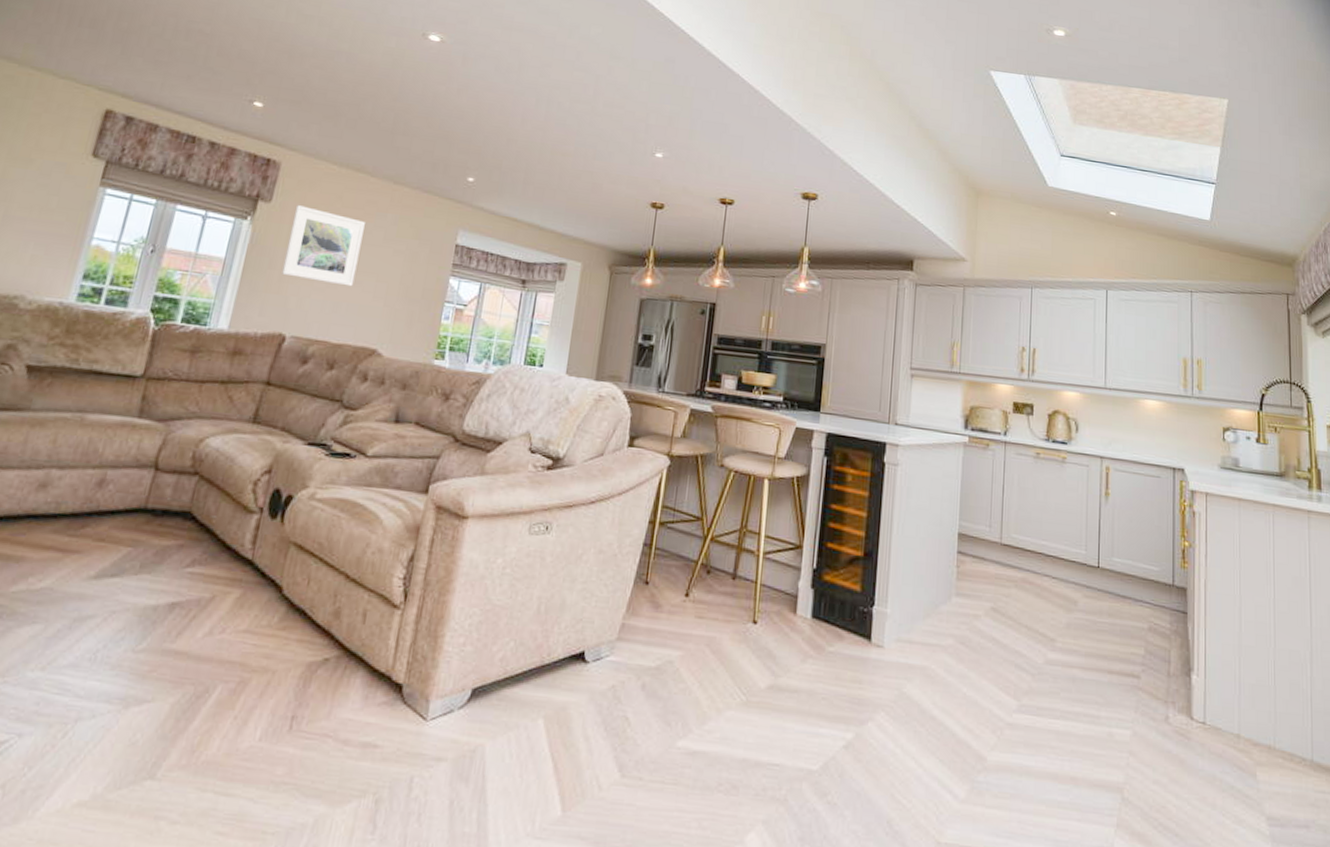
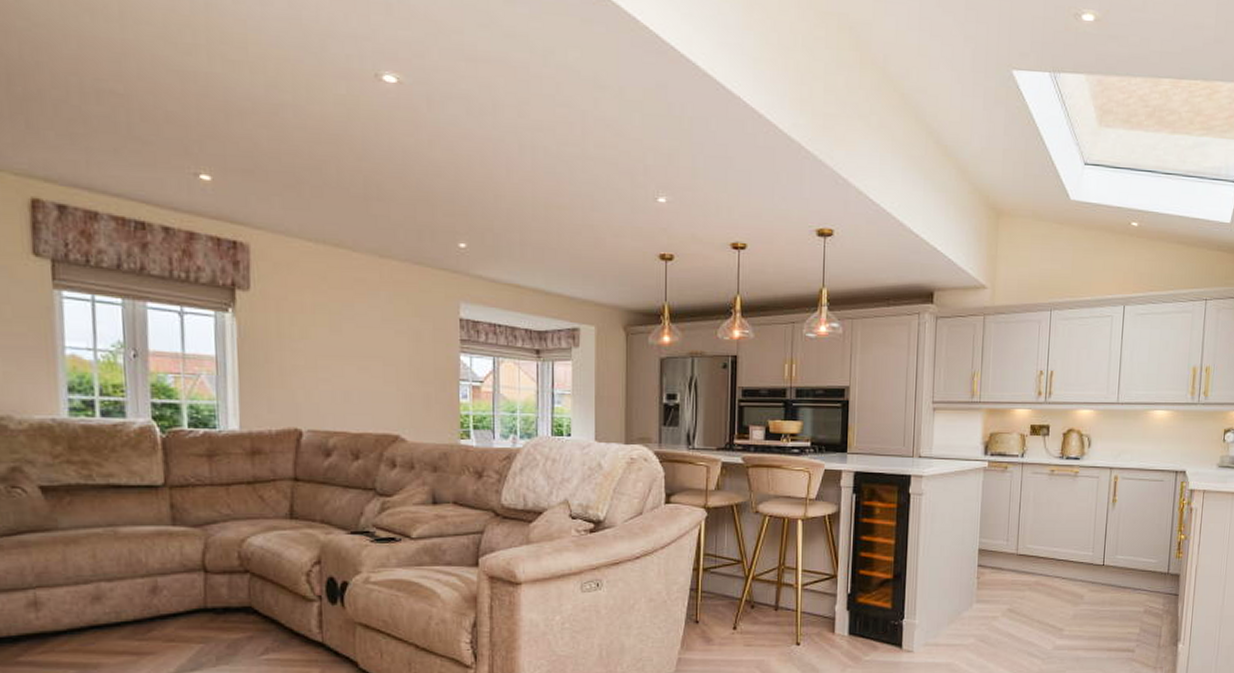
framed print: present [282,205,365,287] -> none [278,291,360,374]

